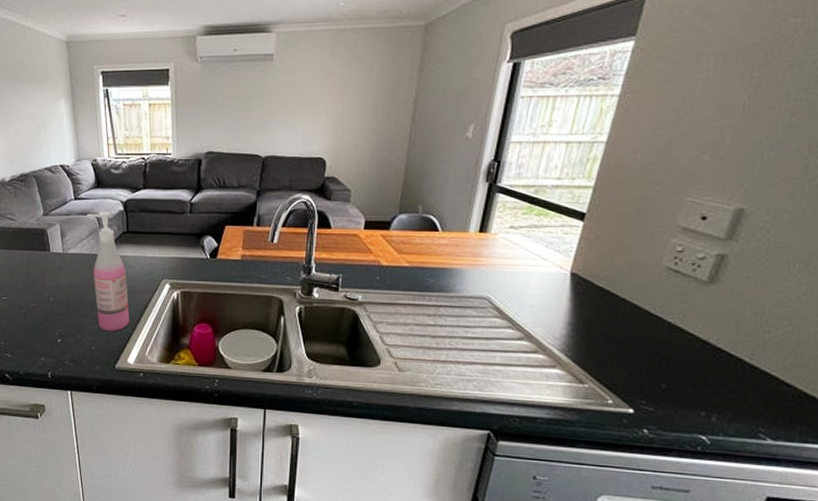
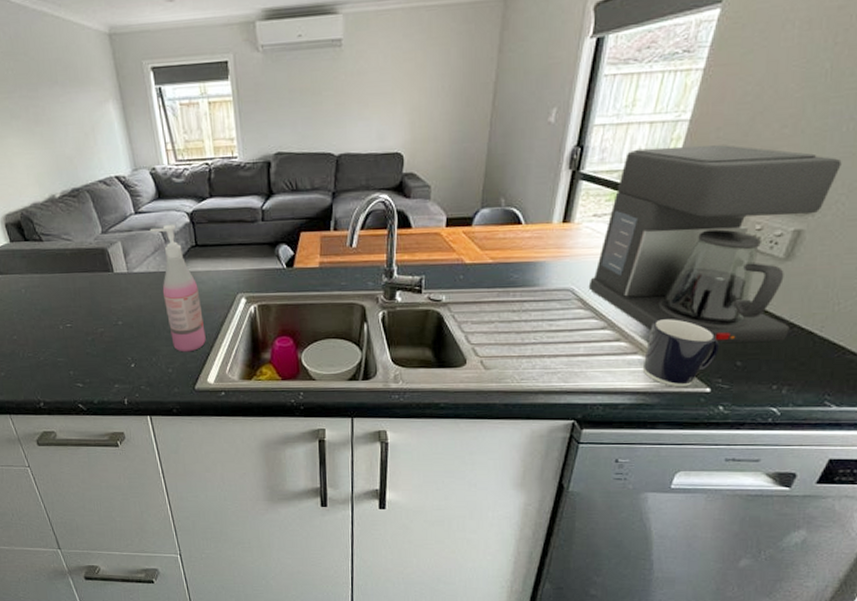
coffee maker: none [505,166,764,366] -> present [588,145,842,343]
mug: none [561,333,641,405] -> present [642,318,719,387]

